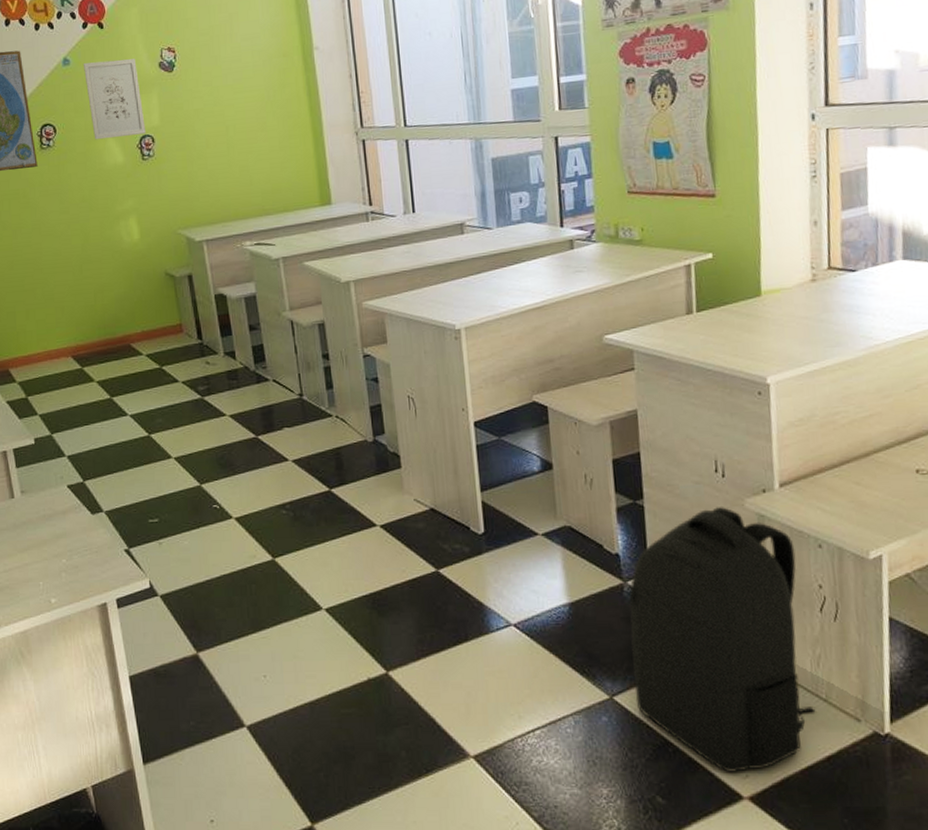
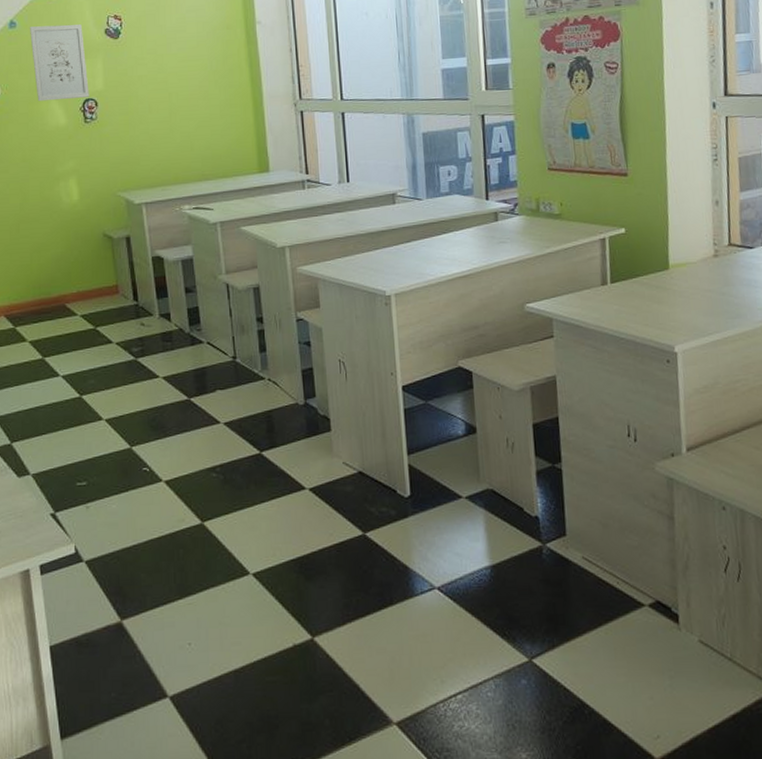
backpack: present [629,507,816,772] -> none [547,470,722,733]

